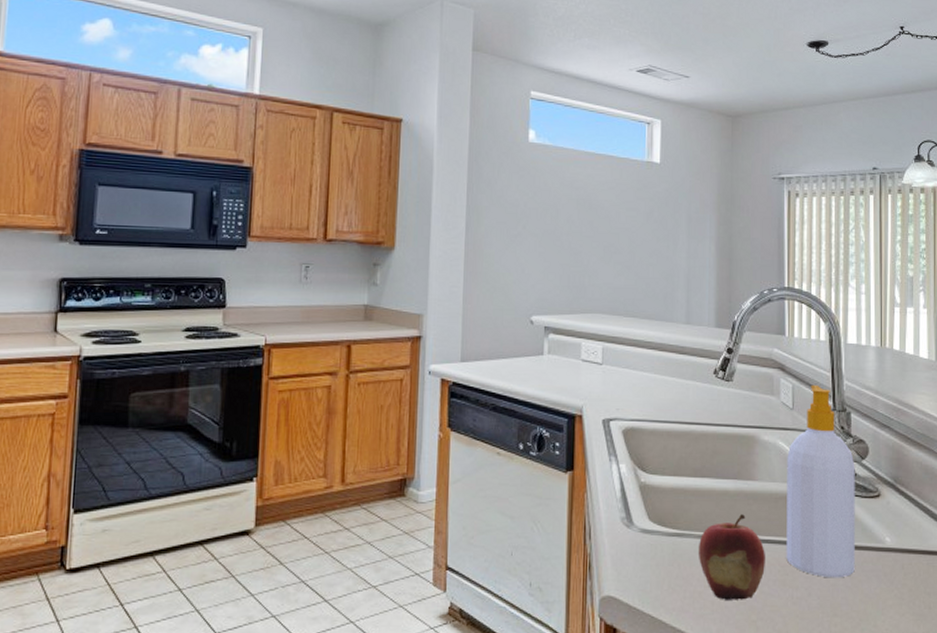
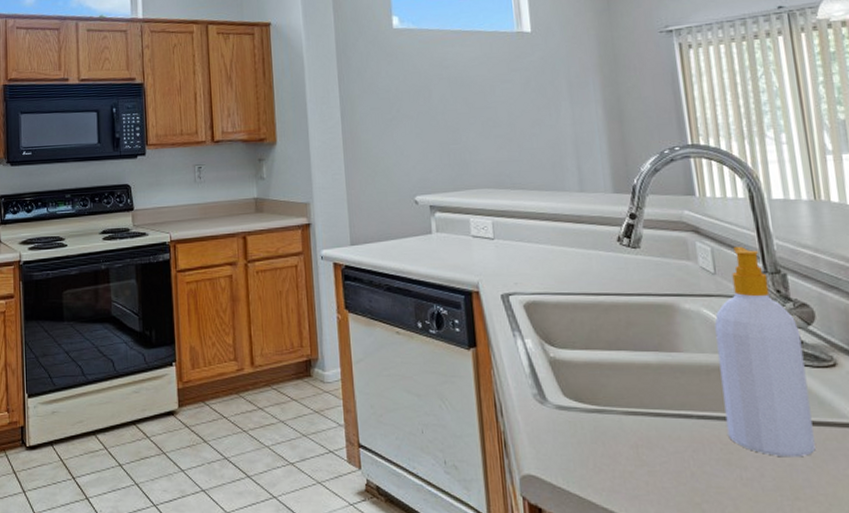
fruit: present [698,514,765,600] -> none [622,388,704,481]

